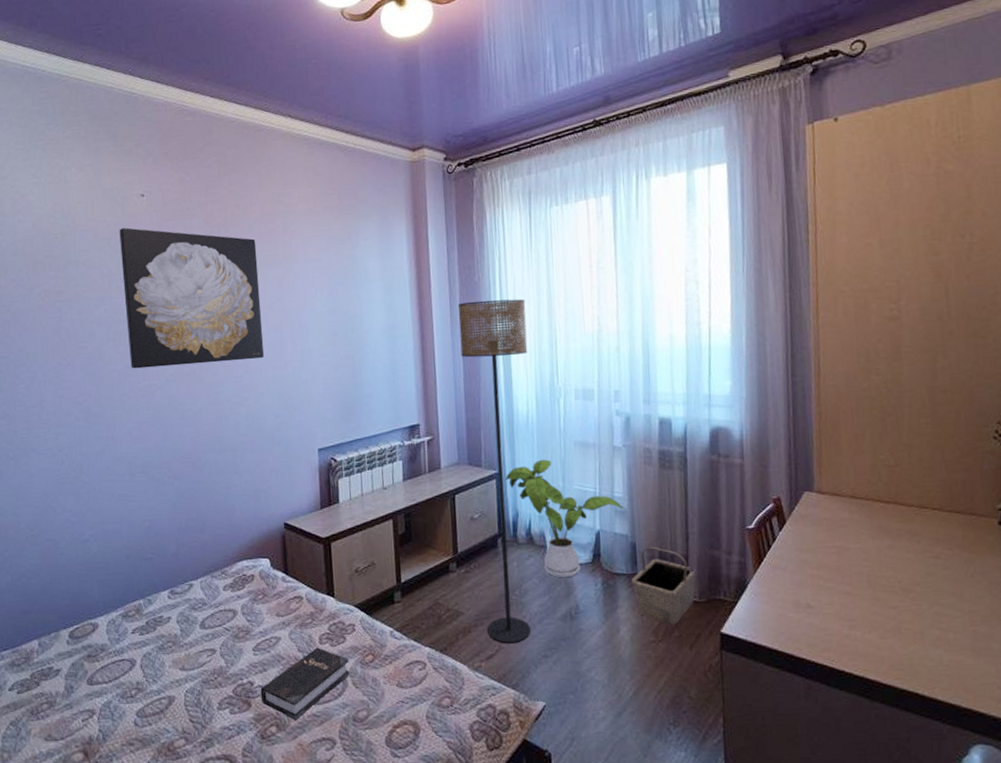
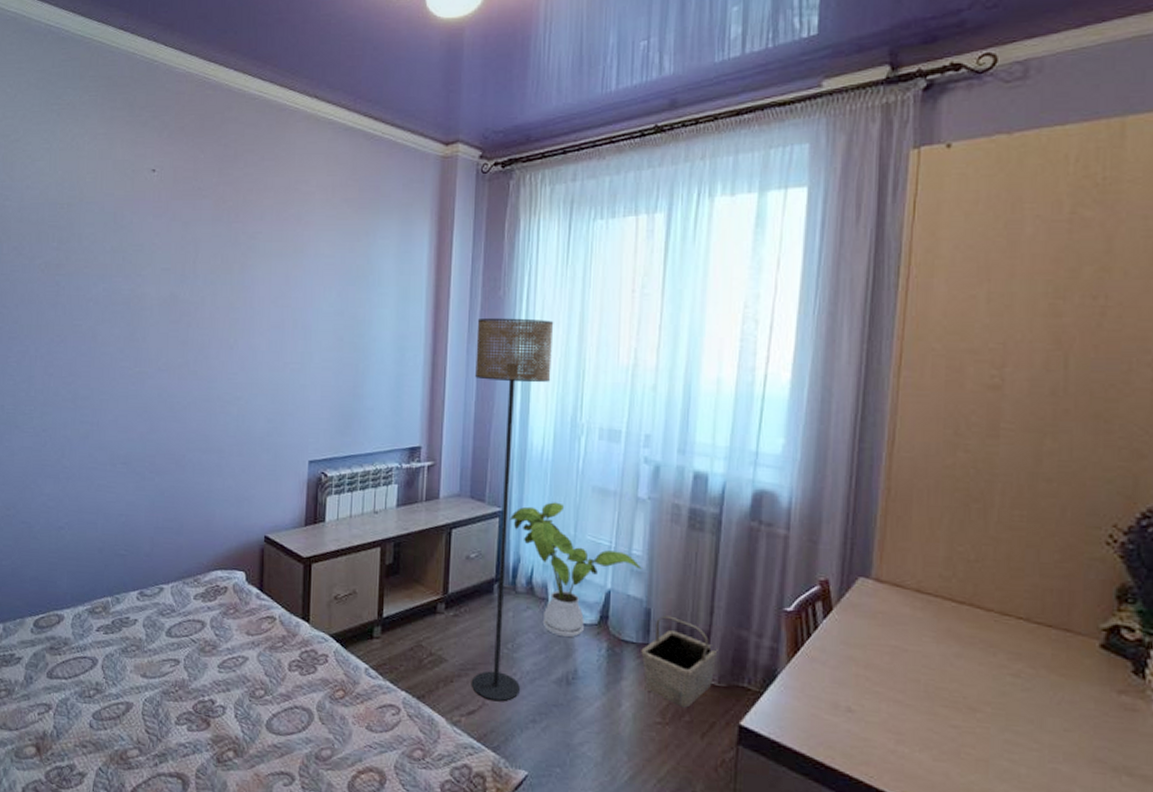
wall art: present [119,228,265,369] -> none [123,204,266,357]
hardback book: present [260,647,350,721] -> none [221,674,318,749]

